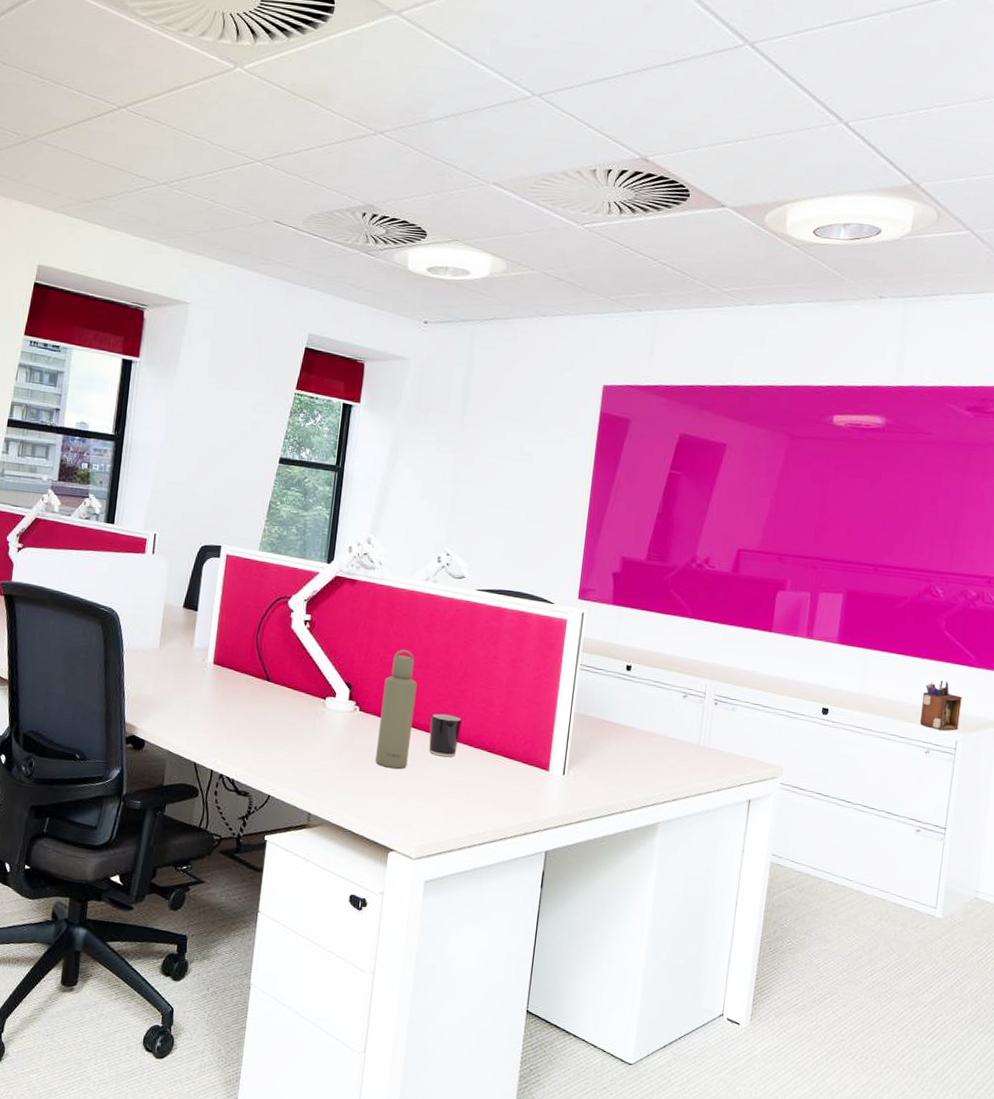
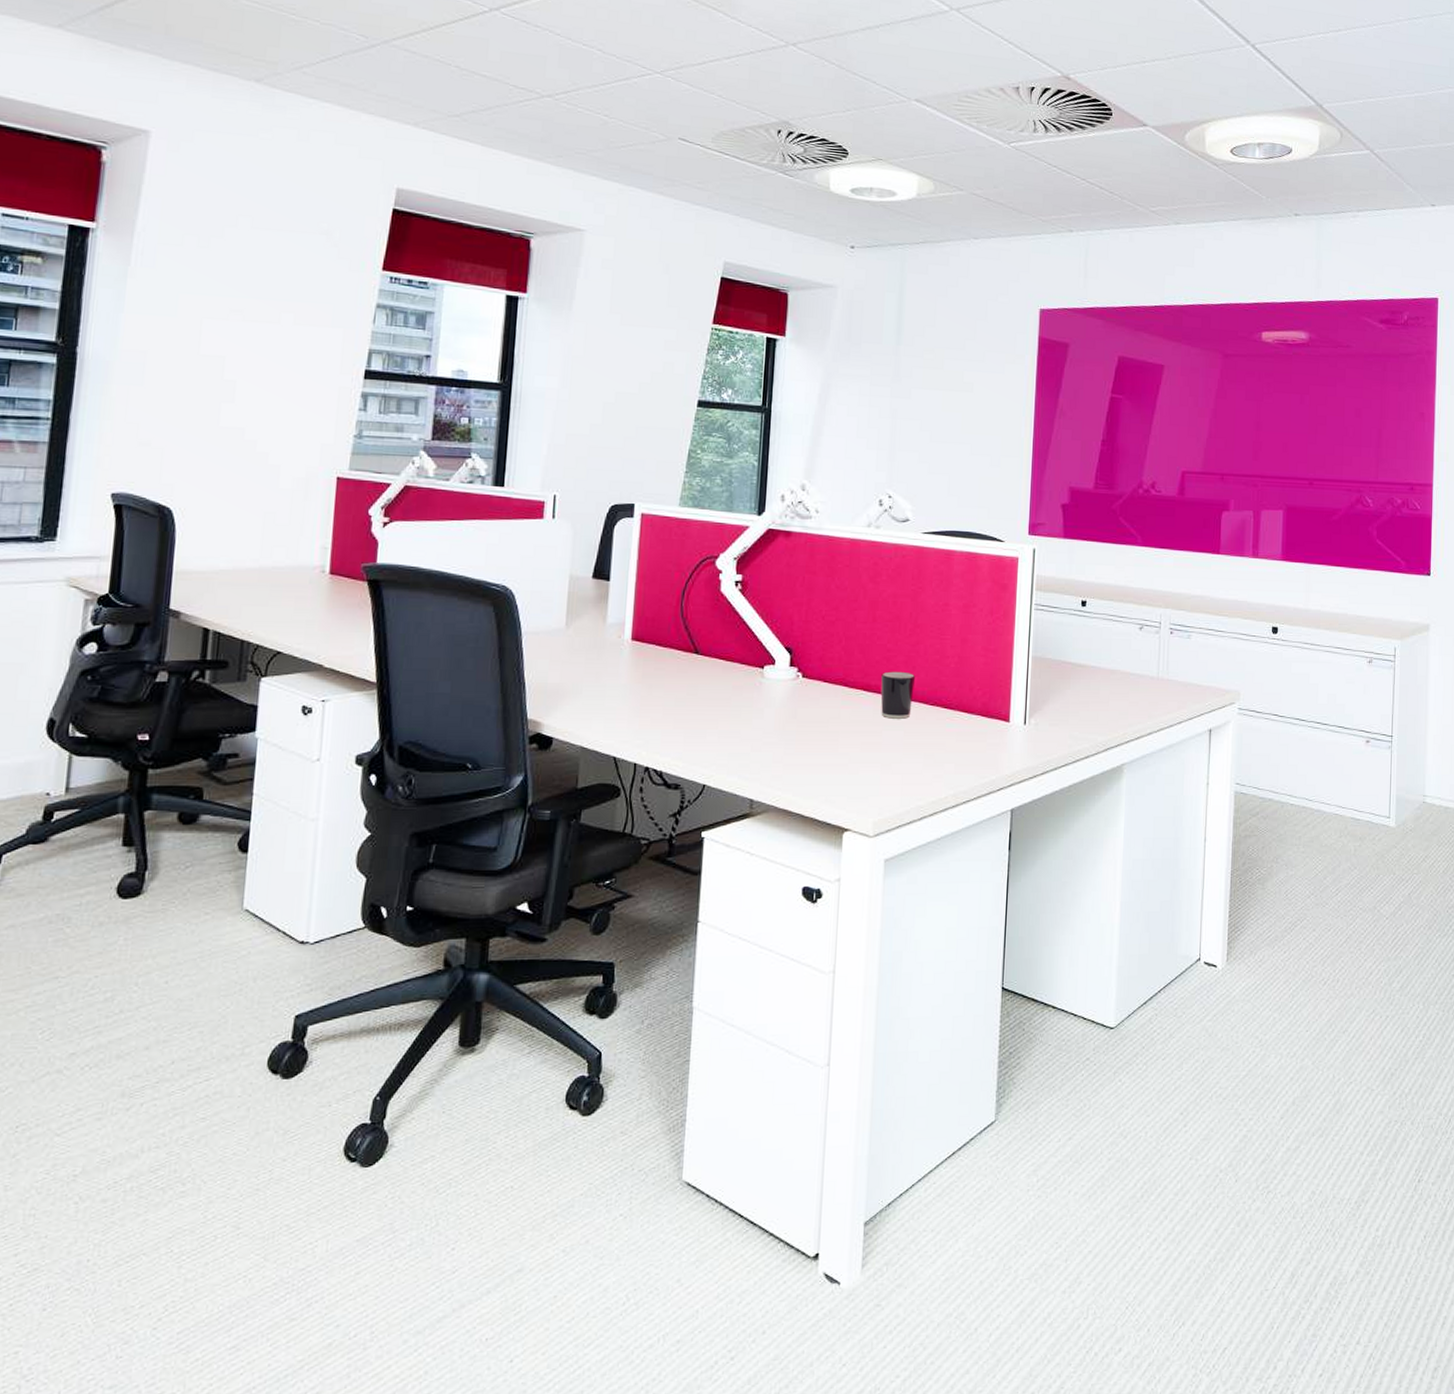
bottle: present [375,650,418,769] -> none [823,605,865,739]
desk organizer: present [920,680,962,731] -> none [1362,589,1397,639]

